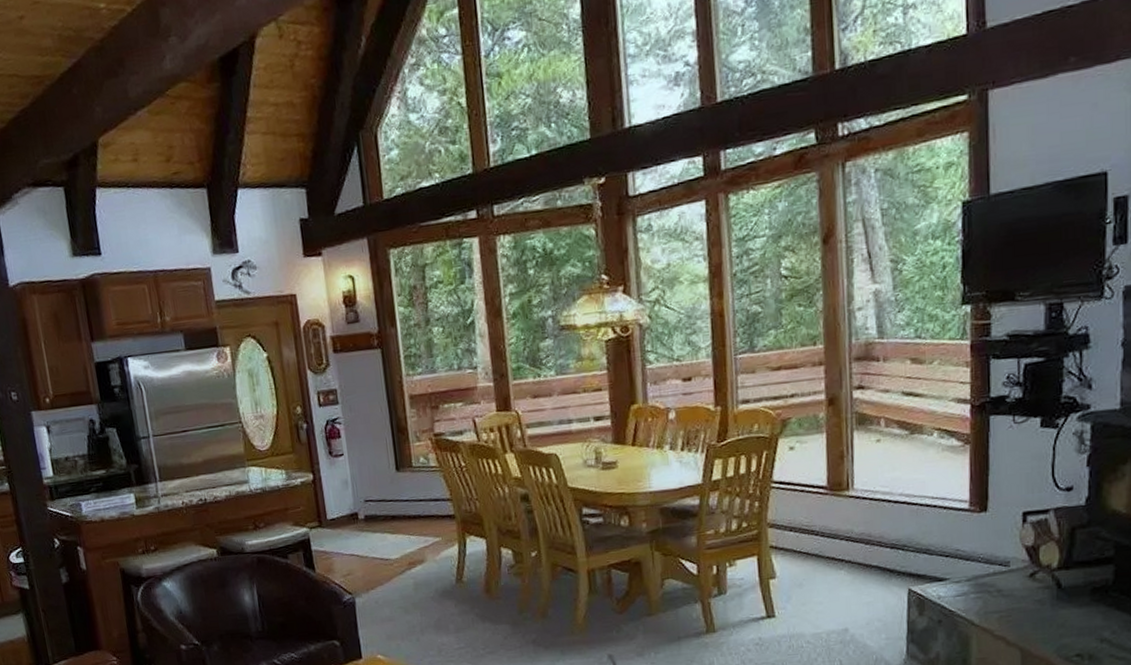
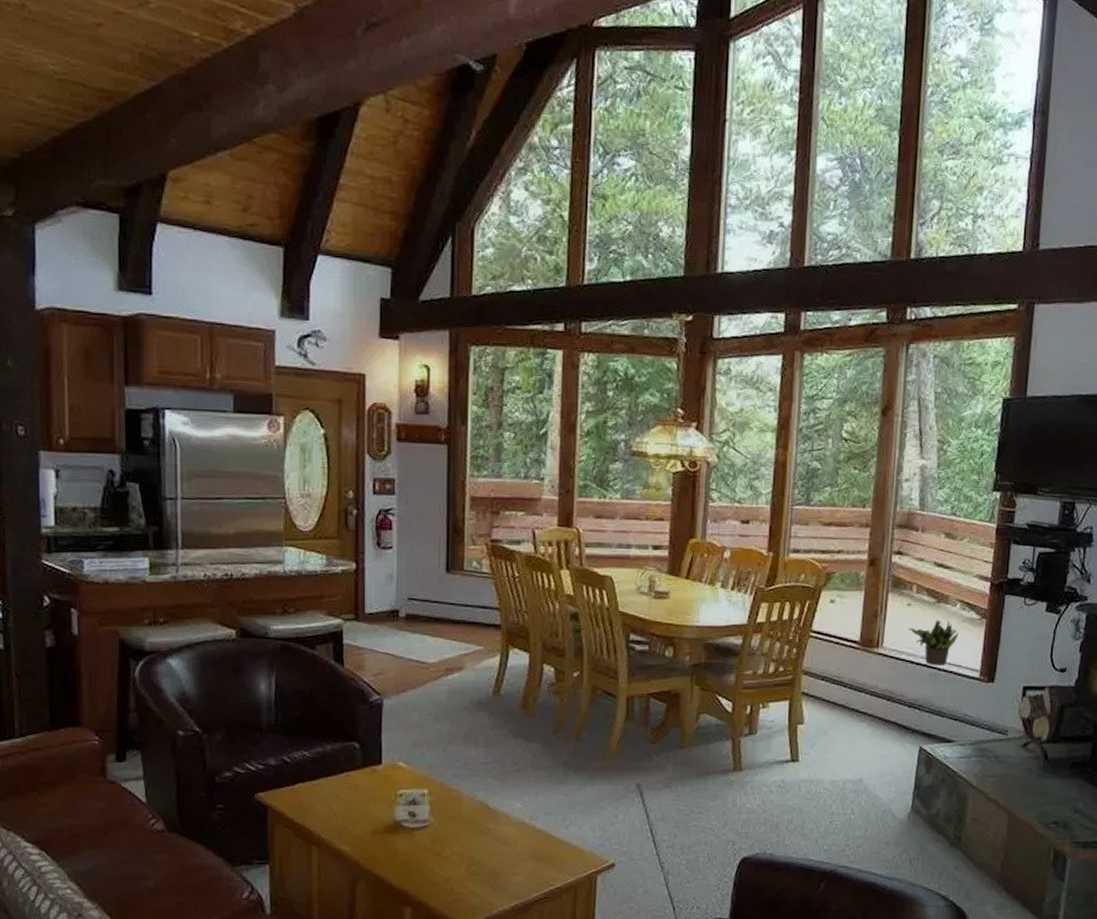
potted plant: none [881,452,939,502] -> present [909,619,959,666]

